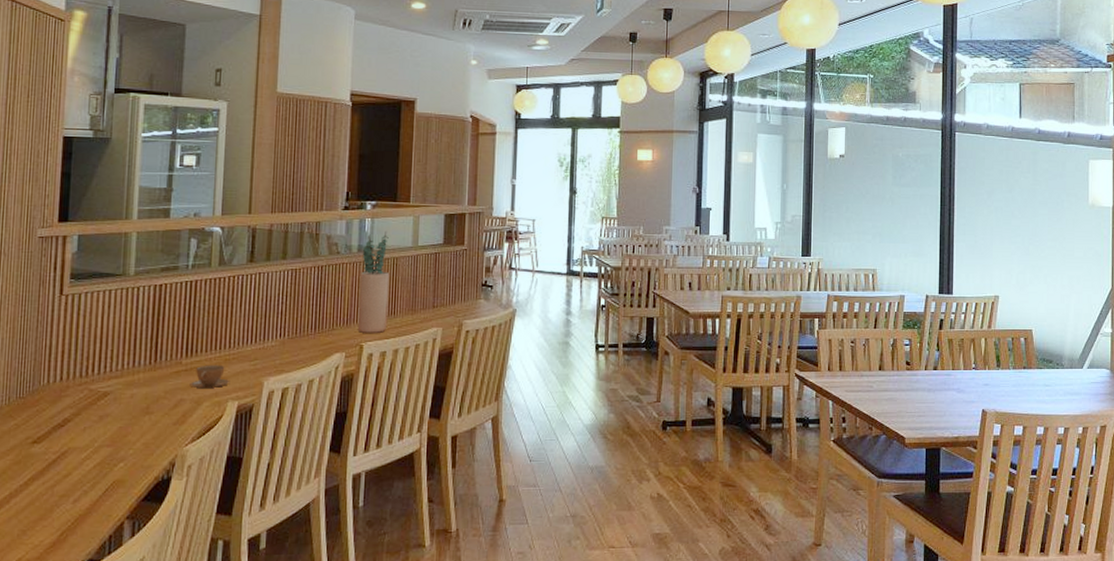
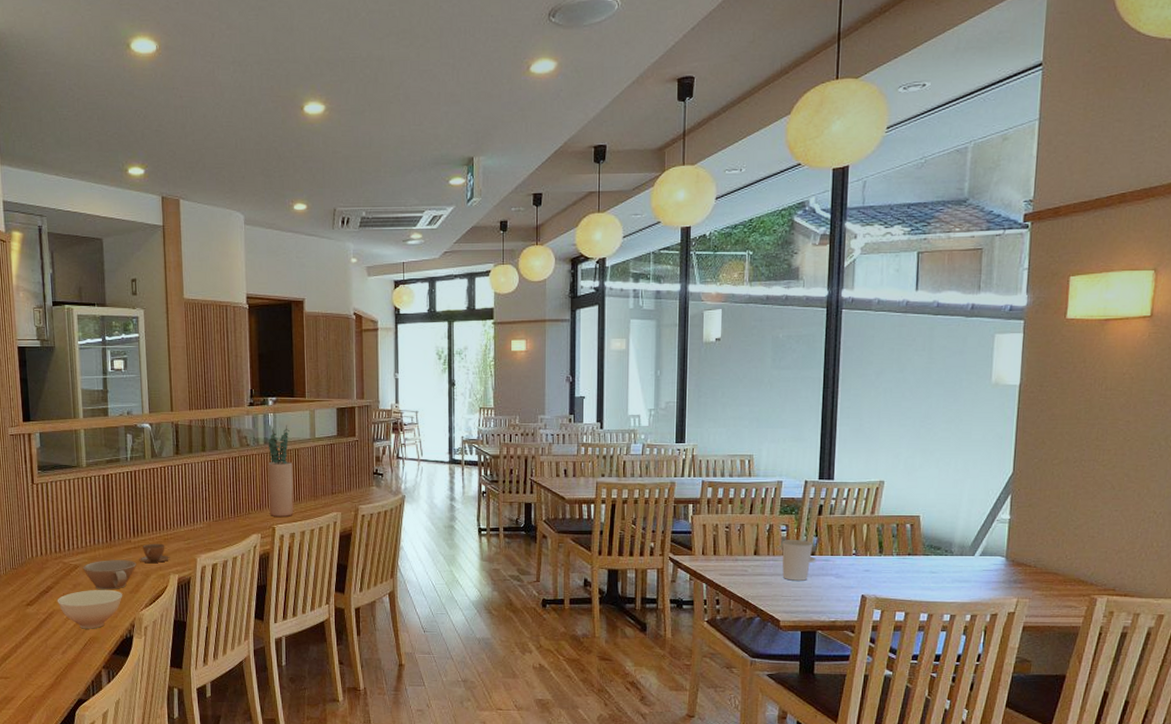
bowl: none [74,421,164,471] -> present [57,589,123,629]
cup: none [114,385,187,422] -> present [82,560,137,590]
cup: none [906,354,939,396] -> present [782,540,816,581]

